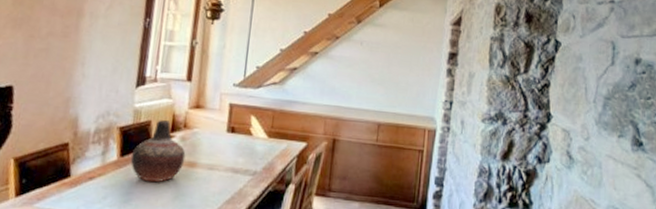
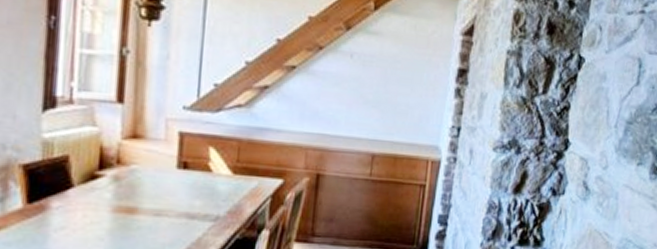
vase: present [130,120,186,183] -> none [42,154,122,235]

